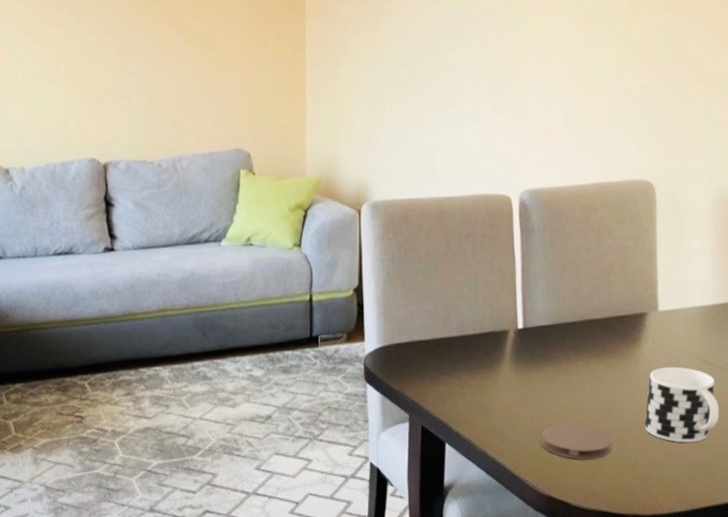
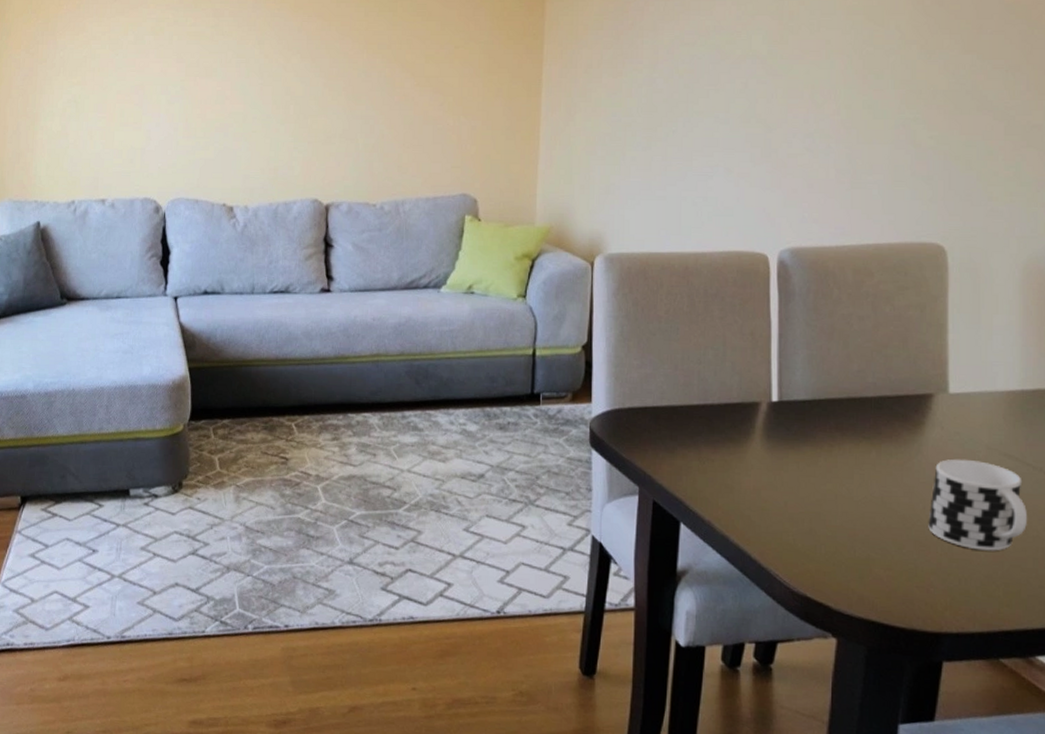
coaster: present [541,423,612,460] -> none [796,513,885,559]

